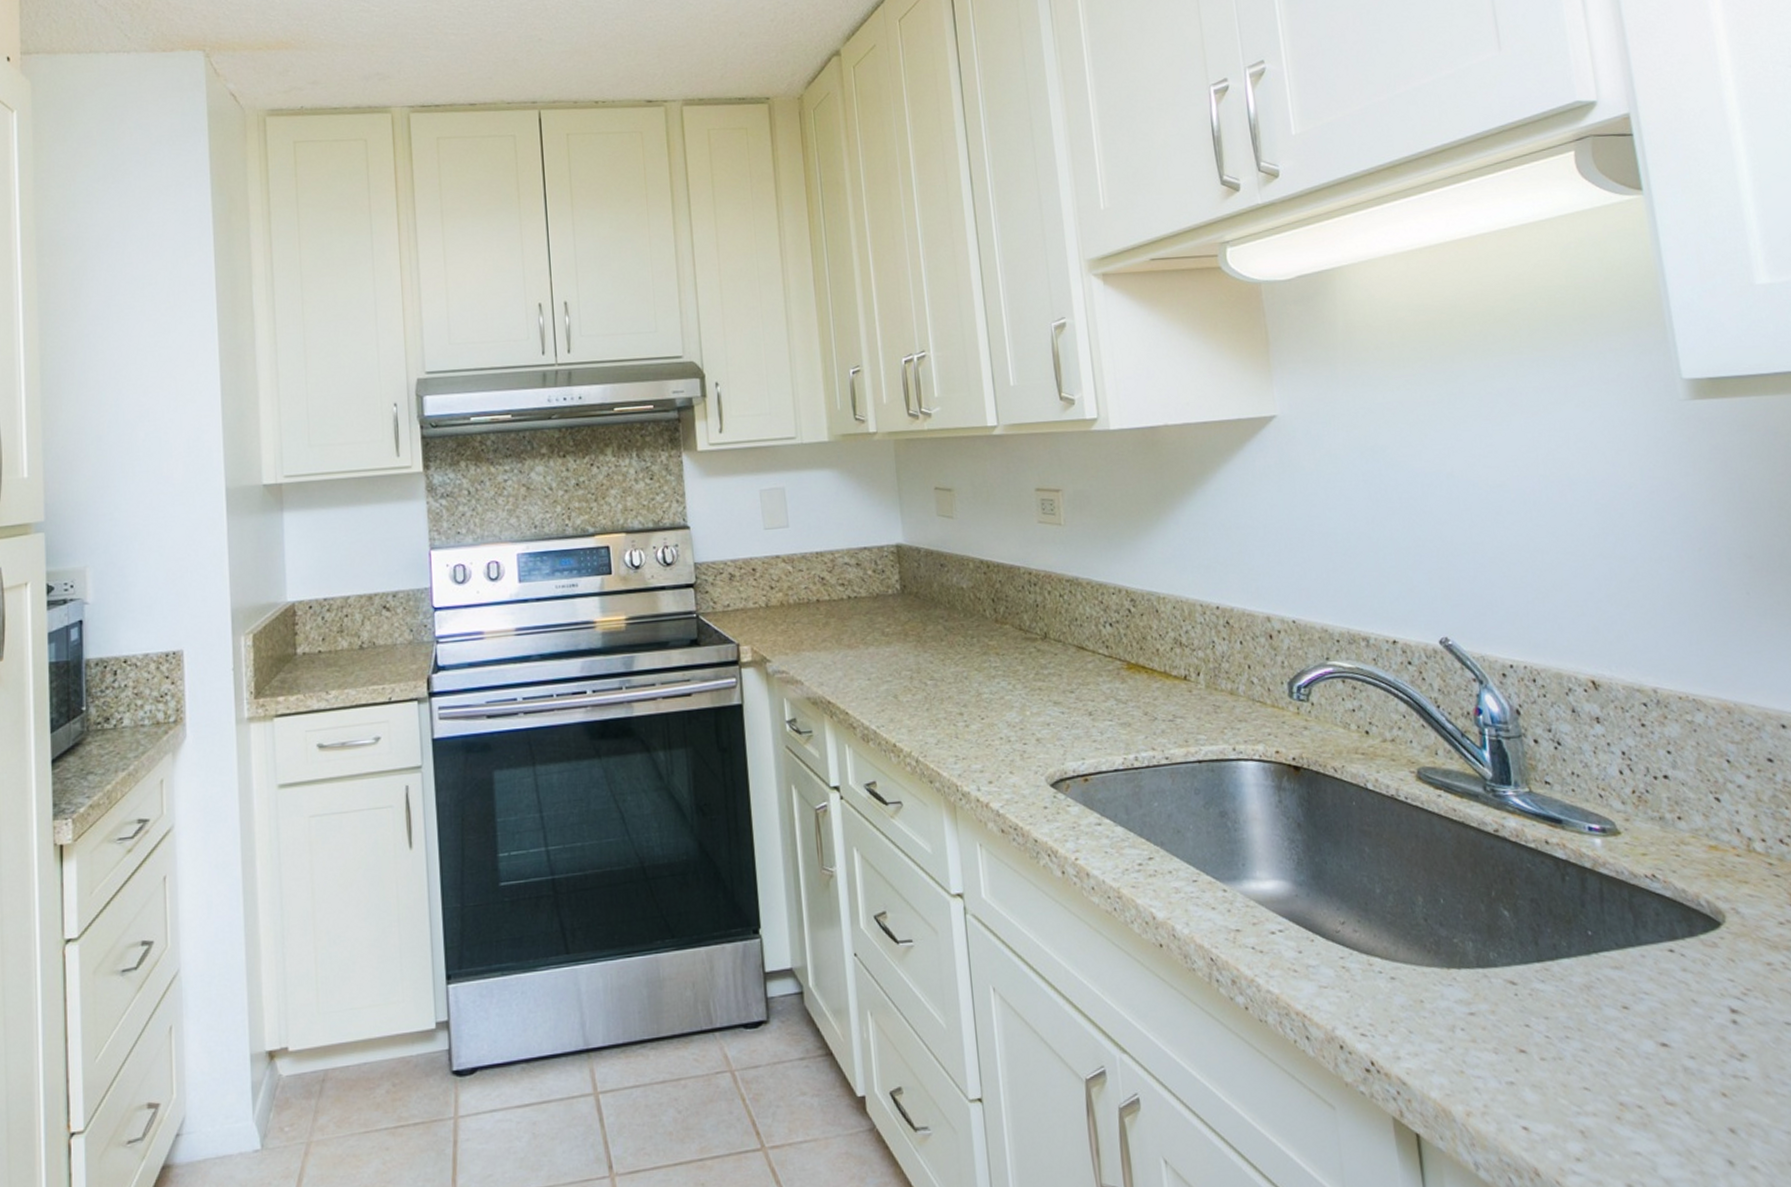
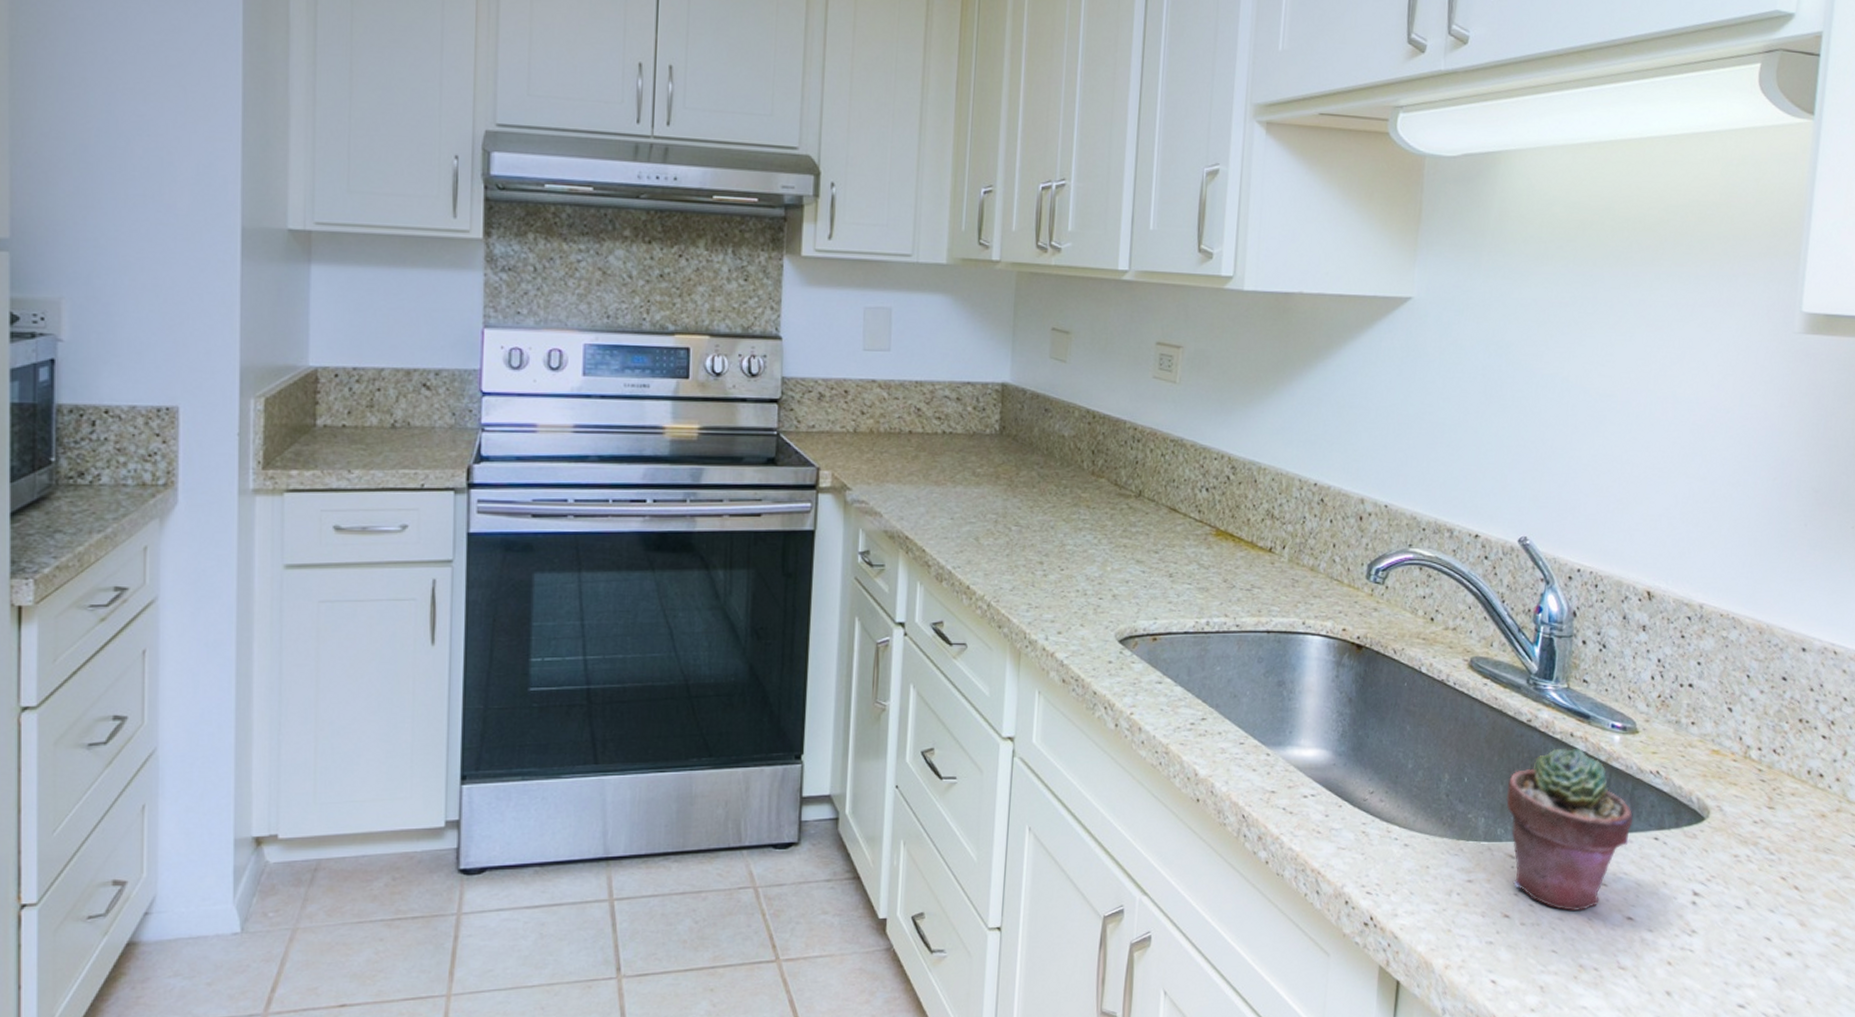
potted succulent: none [1489,856,1641,1041] -> present [1506,748,1634,912]

